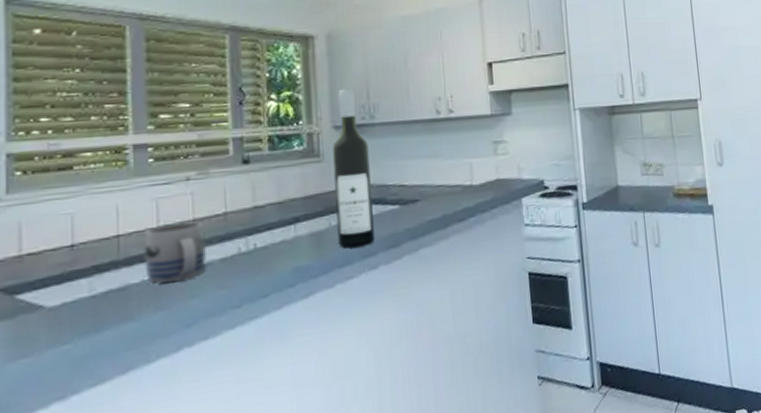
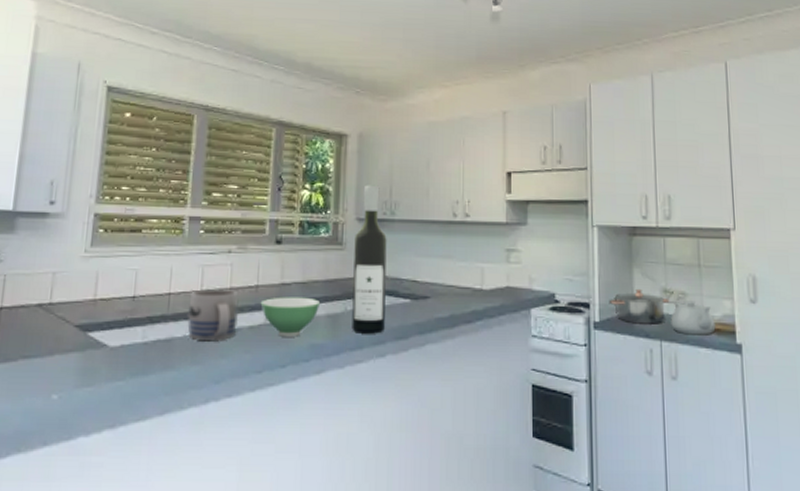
bowl: none [231,217,302,265] -> present [260,297,321,337]
cooking pot: none [595,165,649,200] -> present [610,288,670,324]
teapot: none [651,170,690,204] -> present [670,301,716,335]

